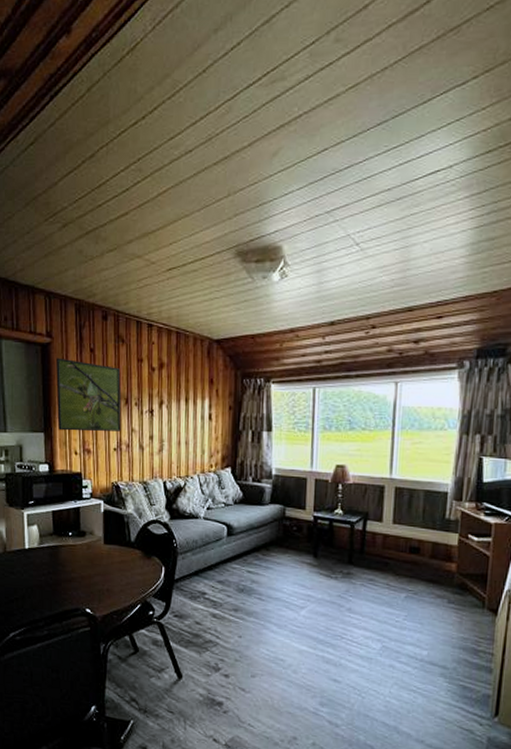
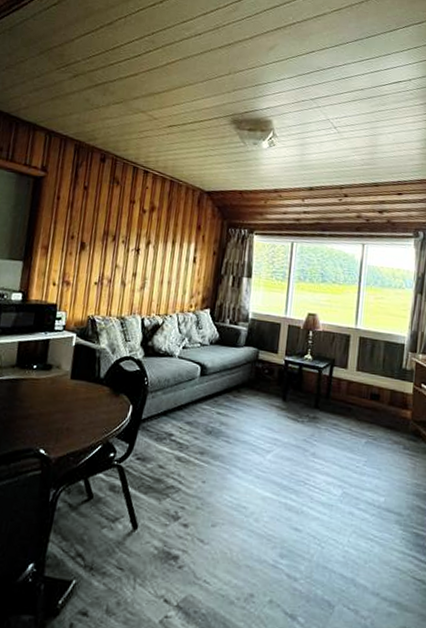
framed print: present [56,358,121,432] -> none [39,191,112,266]

